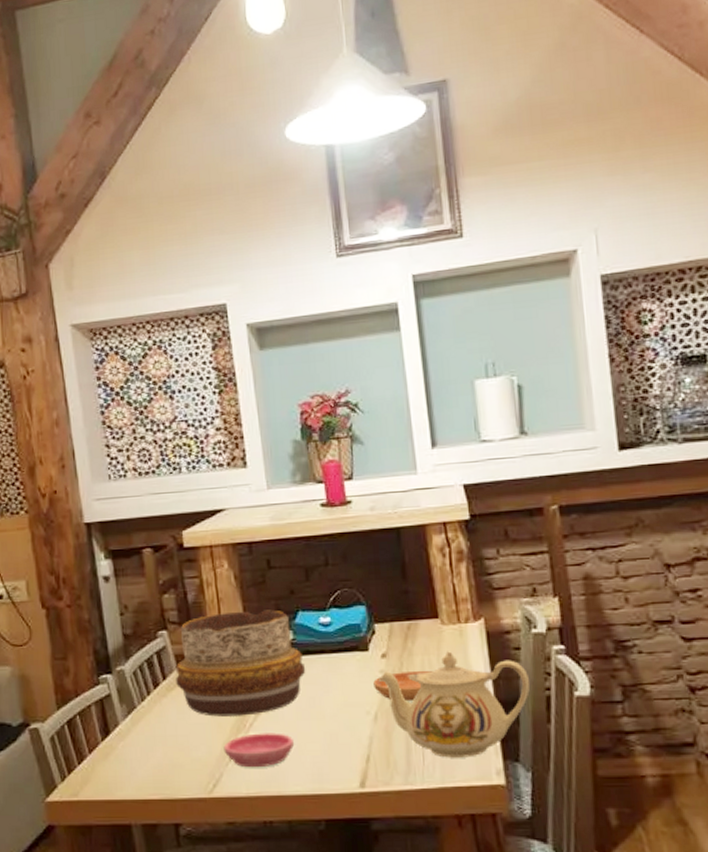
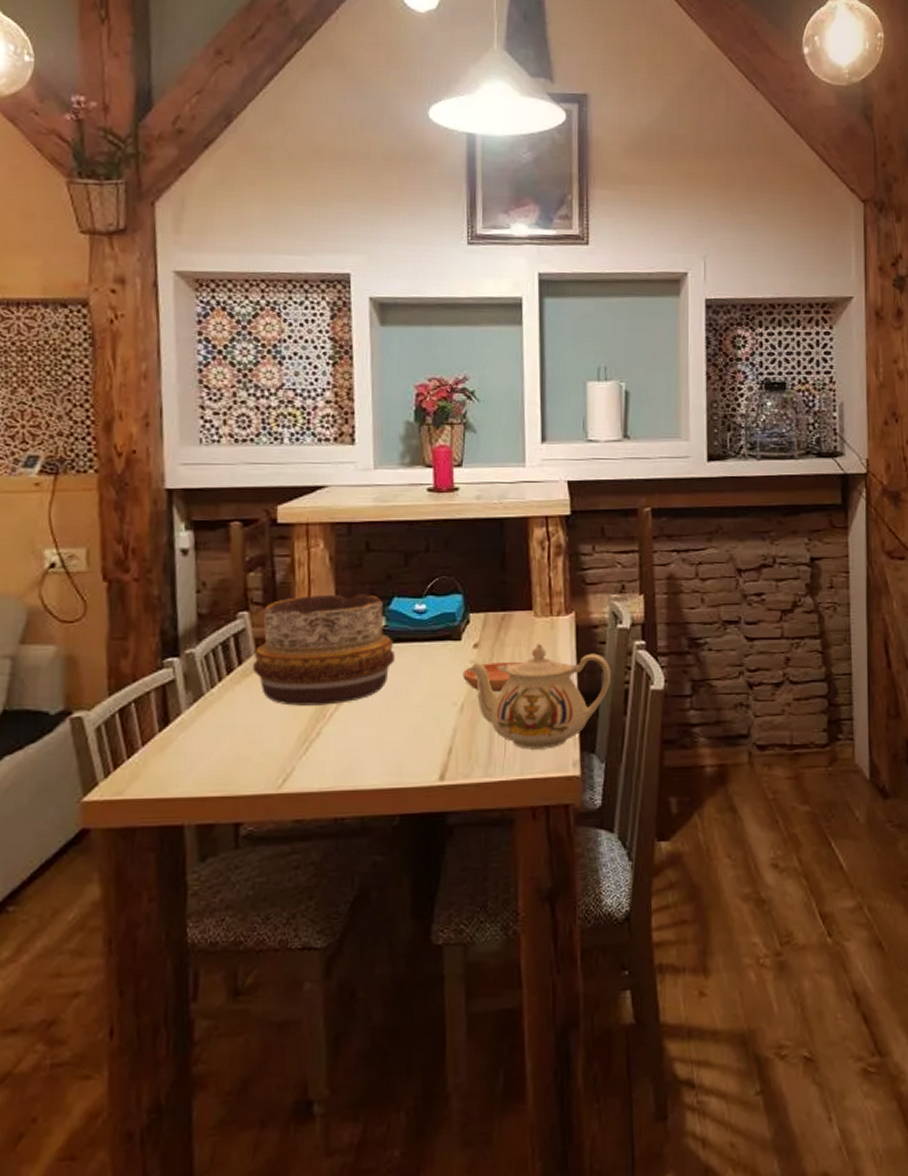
saucer: present [223,733,294,768] -> none [298,723,375,761]

